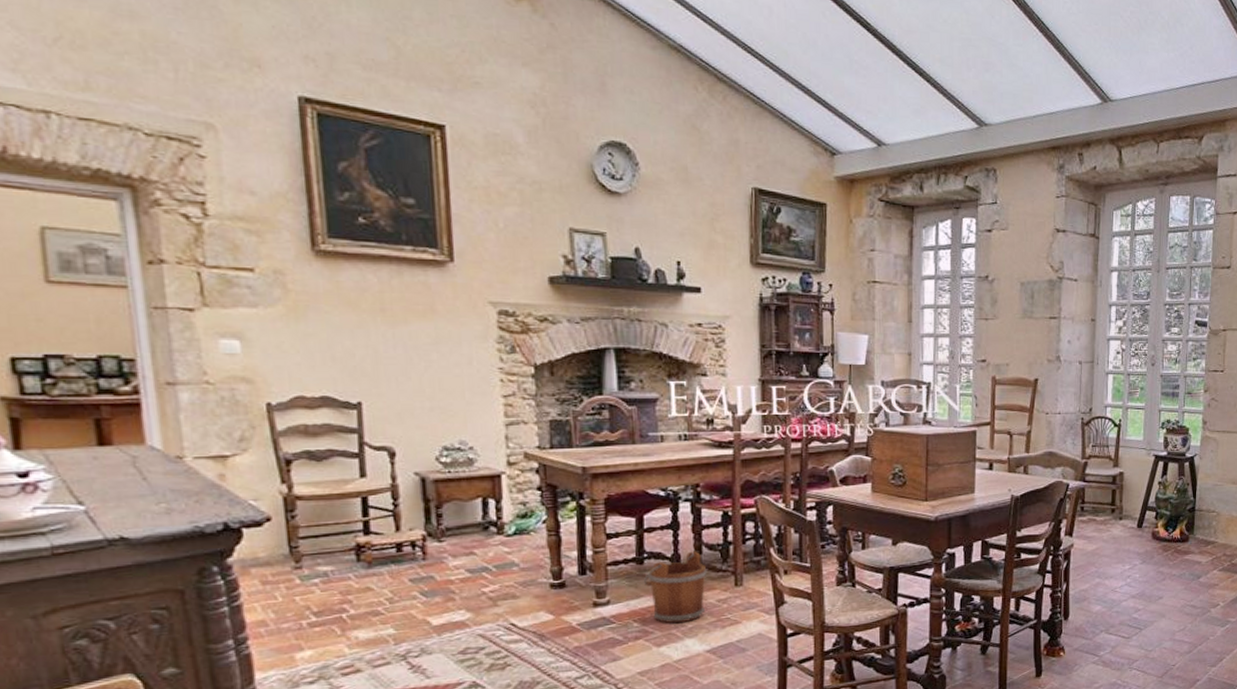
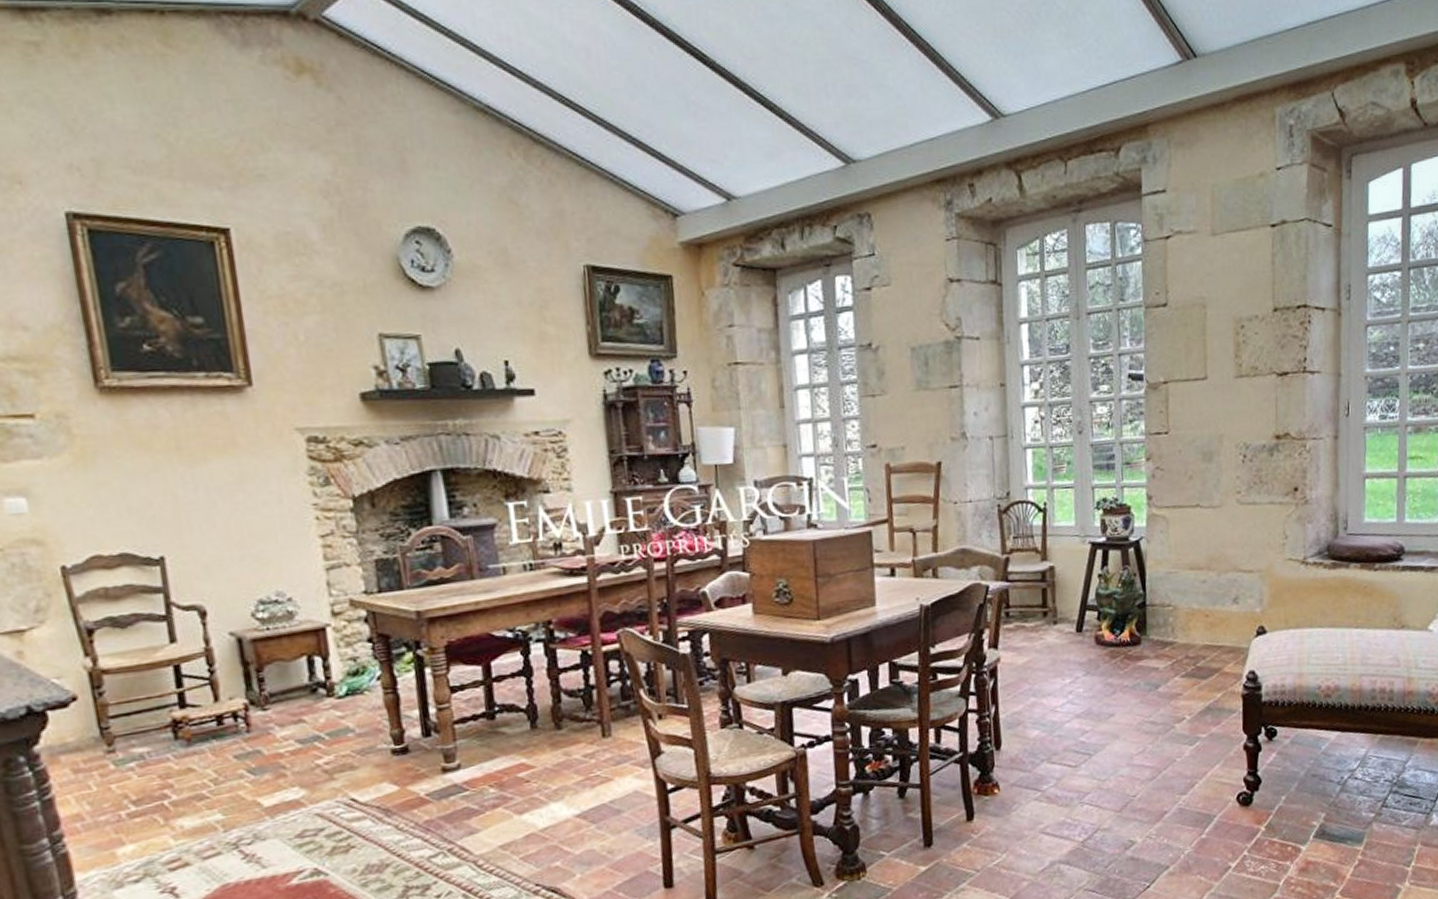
bucket: present [643,551,707,624] -> none [496,699,570,787]

